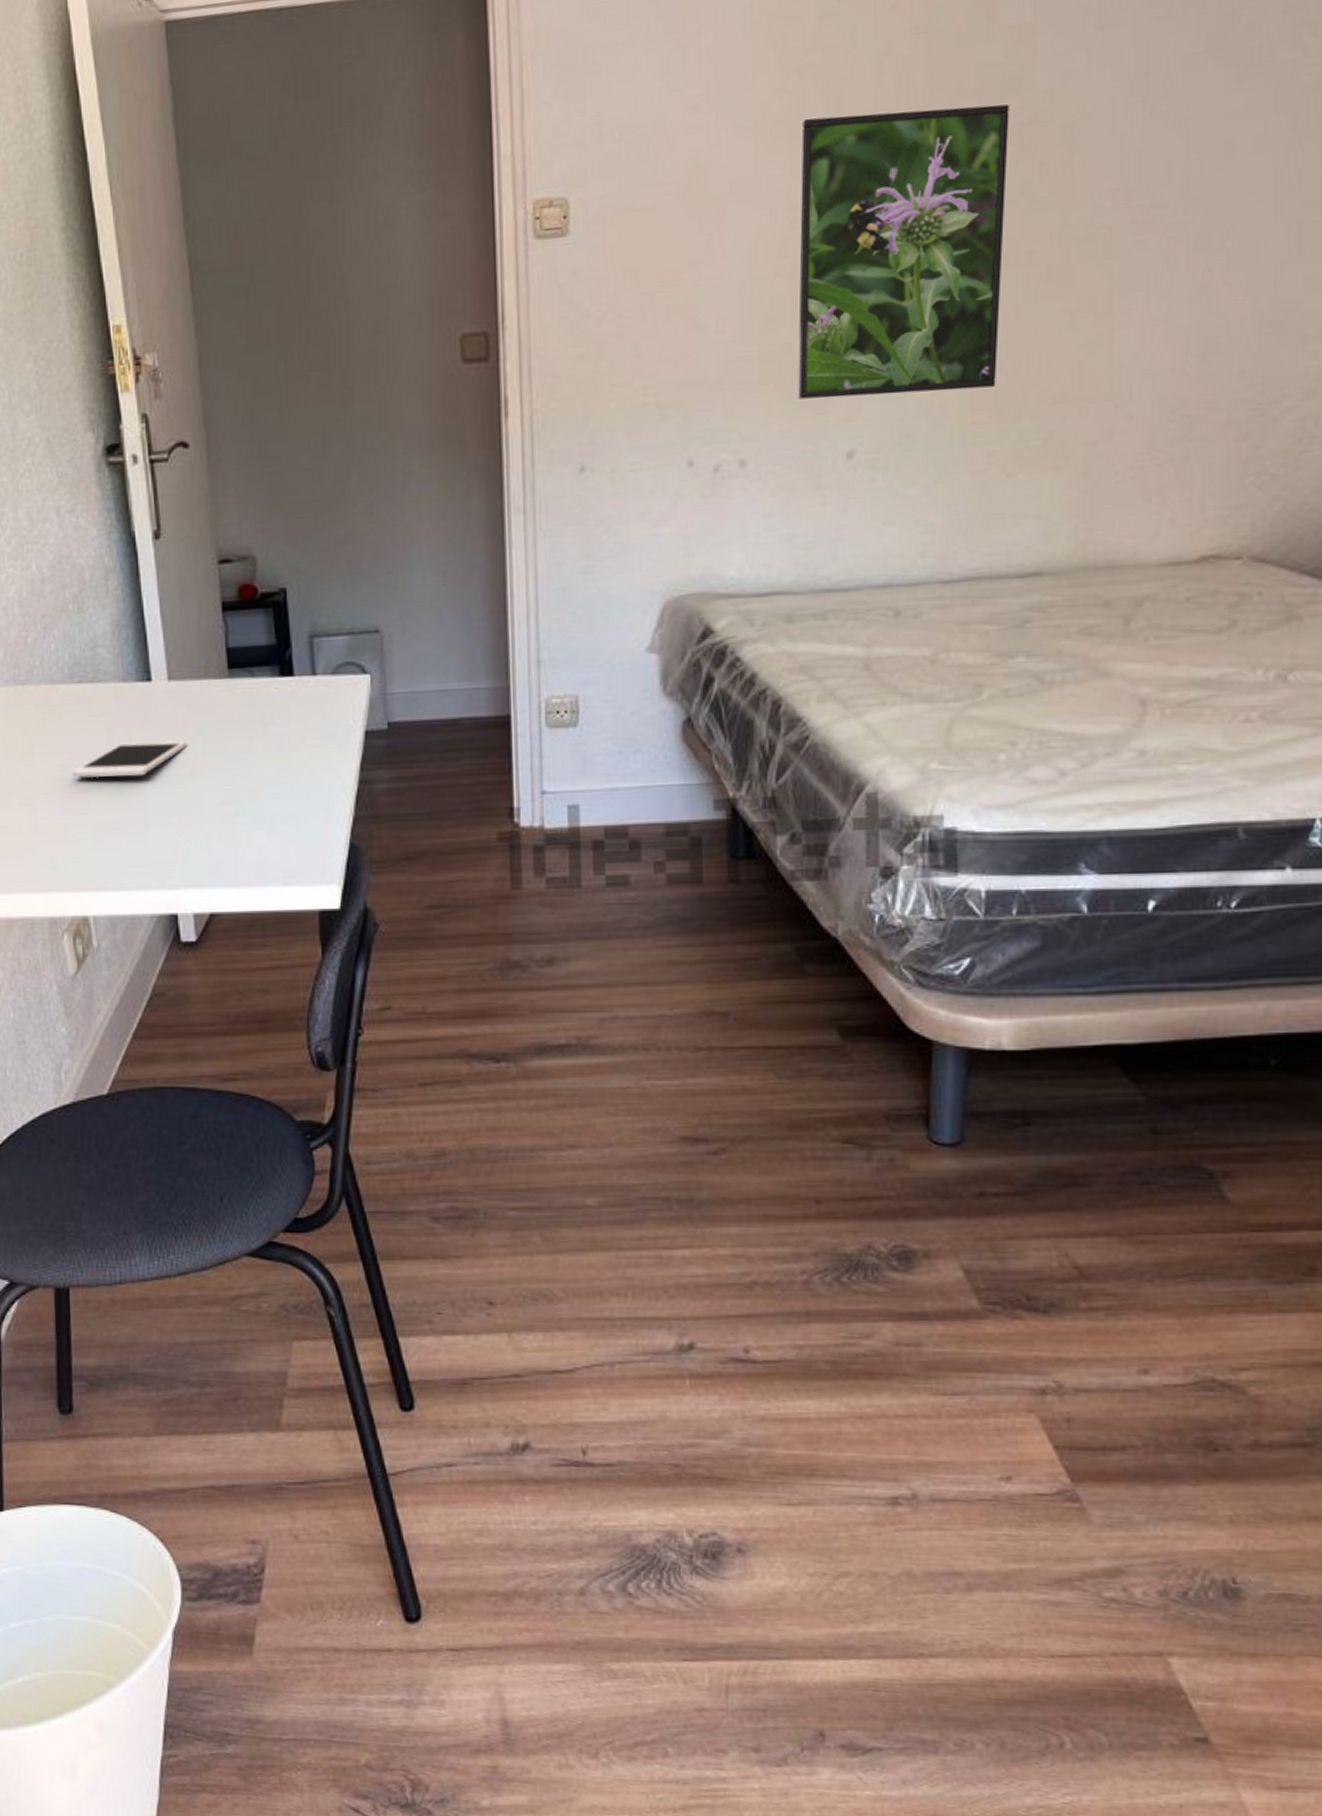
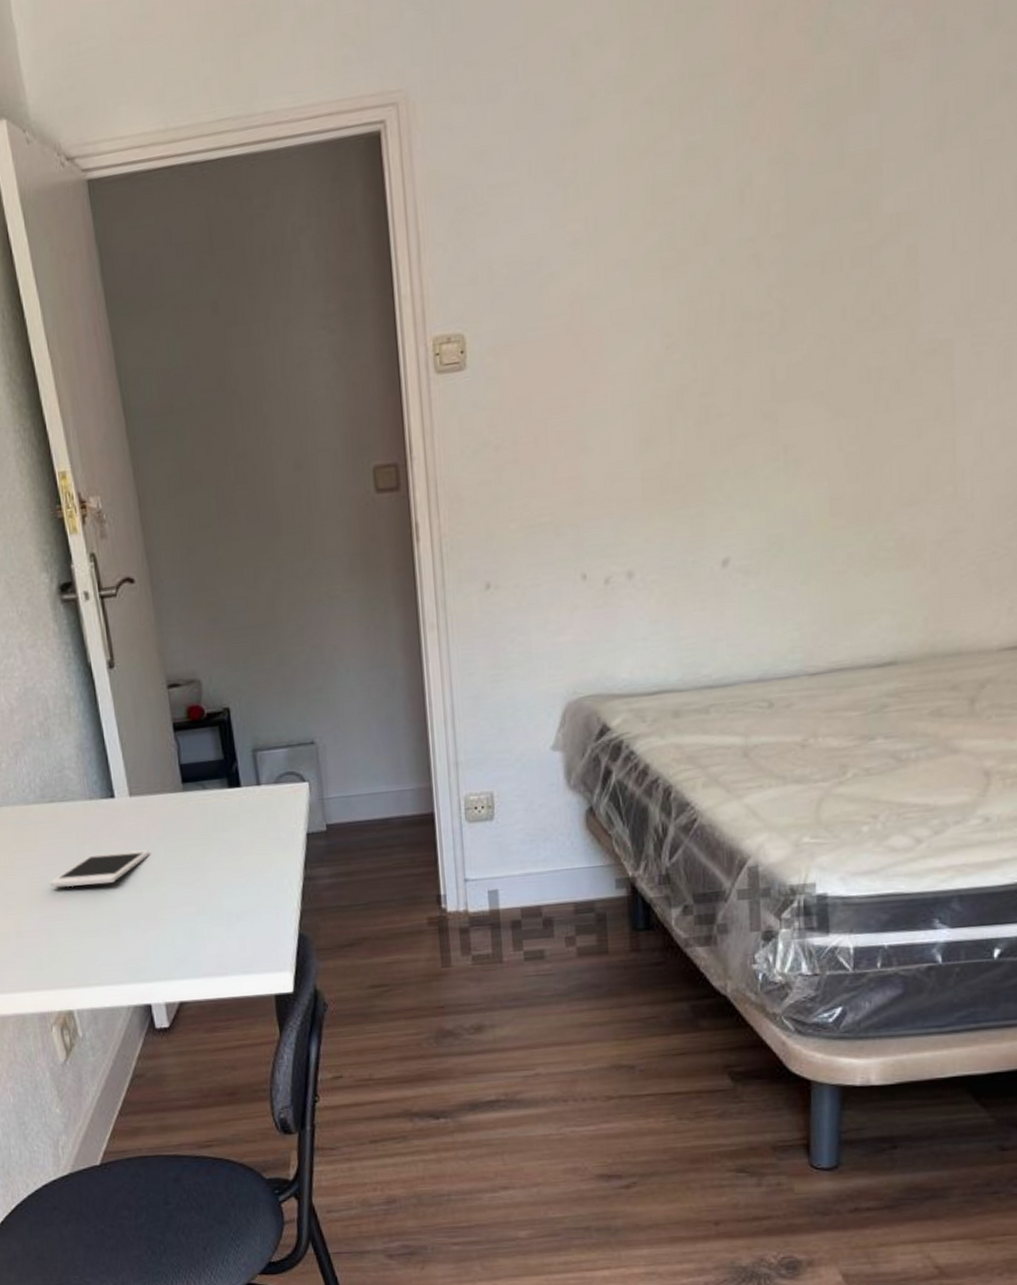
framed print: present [798,104,1010,399] -> none [673,228,860,513]

